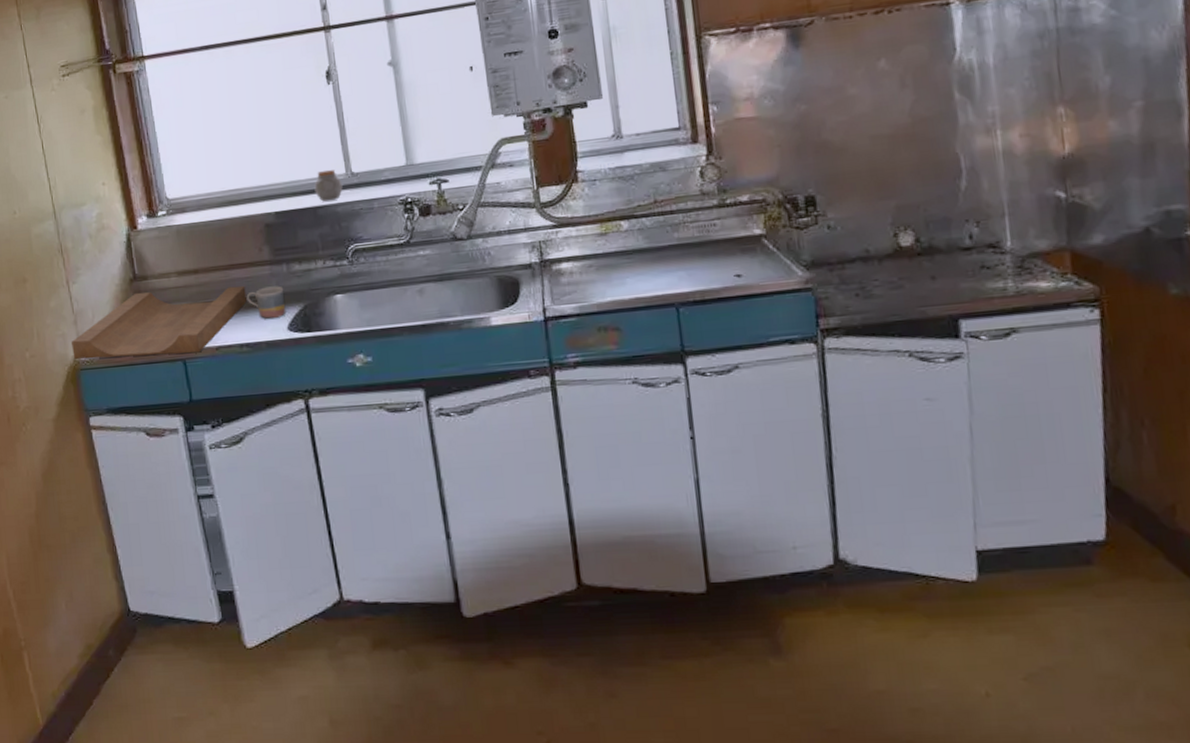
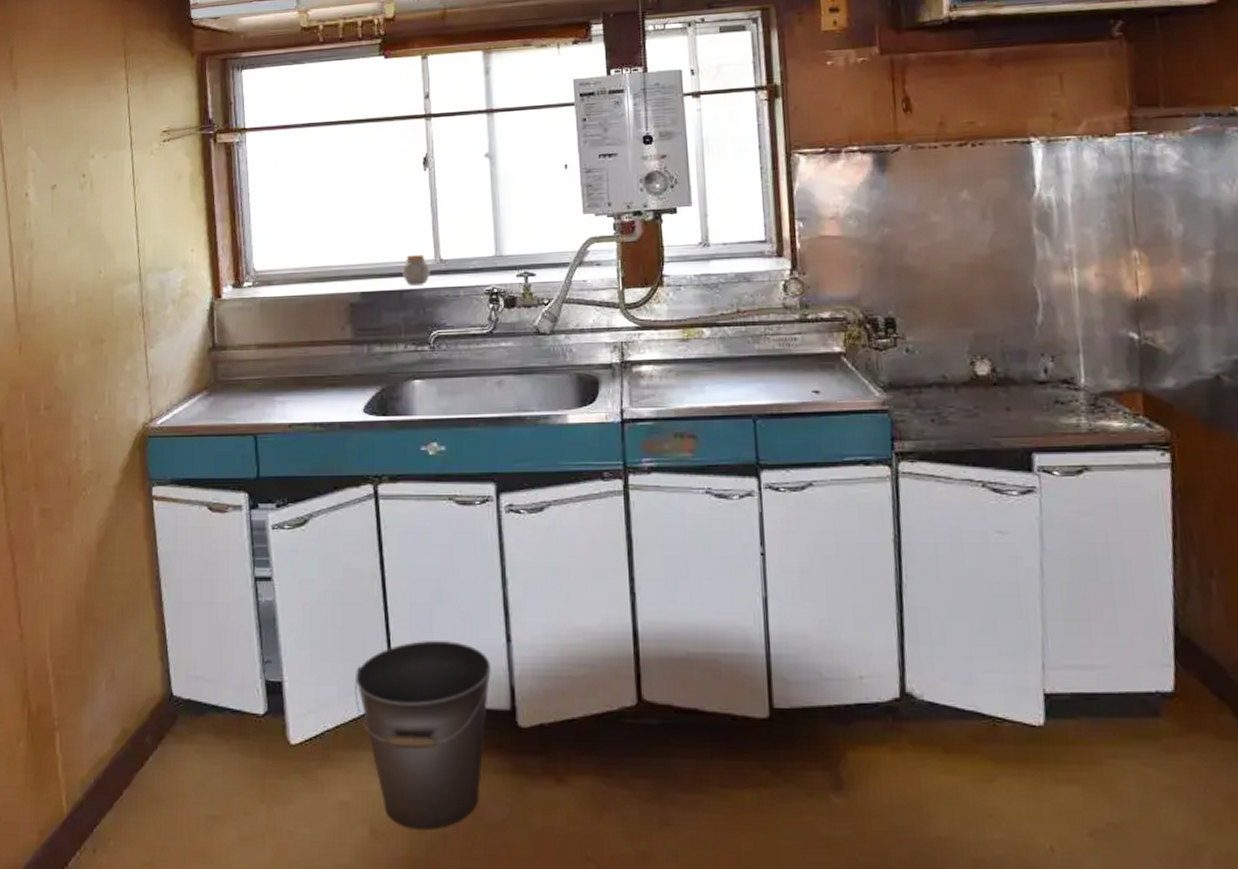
cutting board: present [72,285,247,360] -> none [142,362,324,429]
mug: present [246,286,286,319] -> none [324,366,363,399]
bucket: none [302,542,435,718] -> present [354,641,492,831]

